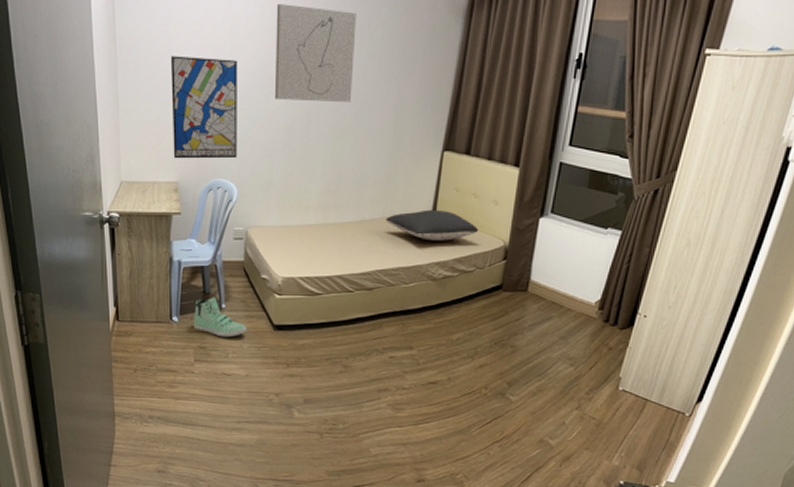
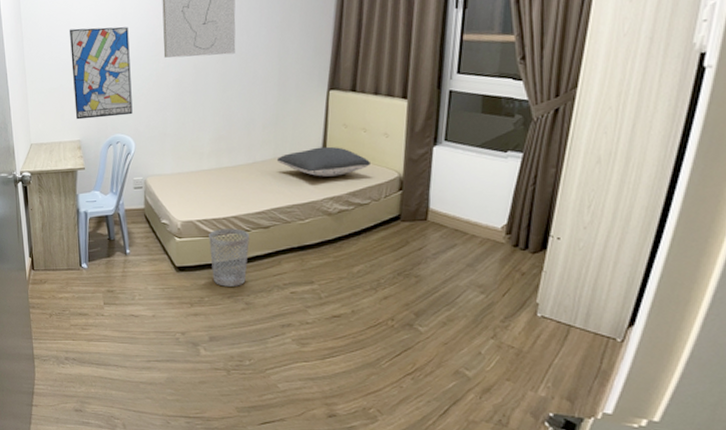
sneaker: present [193,297,247,337] -> none [101,243,151,281]
wastebasket: none [310,288,353,348] -> present [209,228,250,287]

